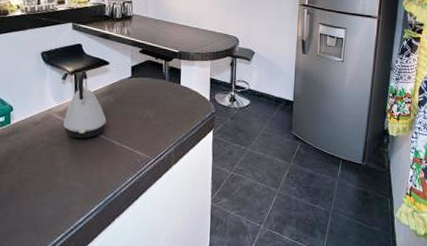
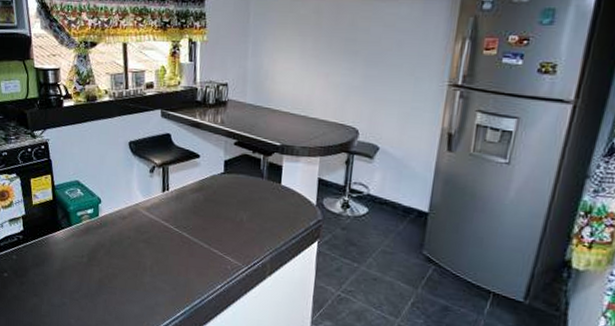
kettle: present [63,70,107,139] -> none [150,163,195,238]

